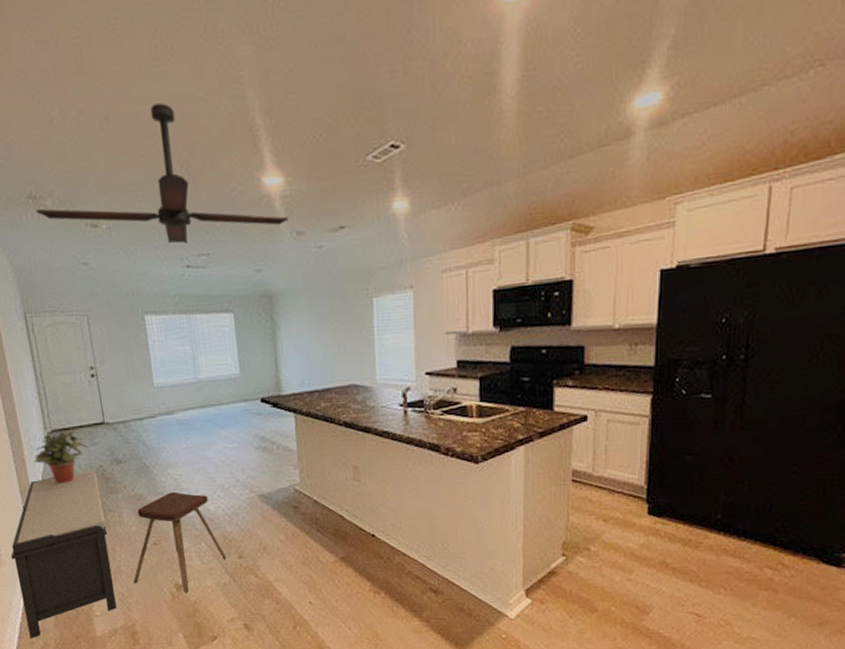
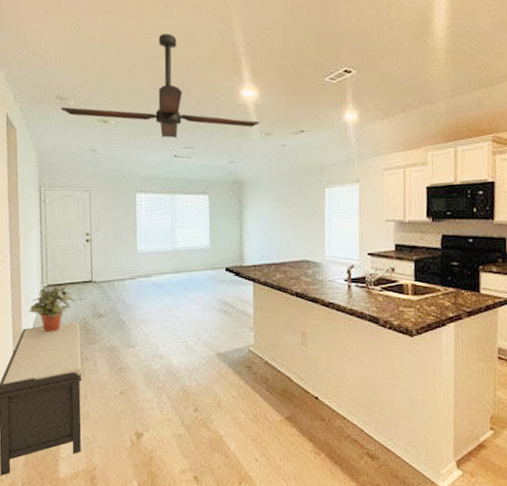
music stool: present [133,491,227,593] -> none [99,345,184,442]

